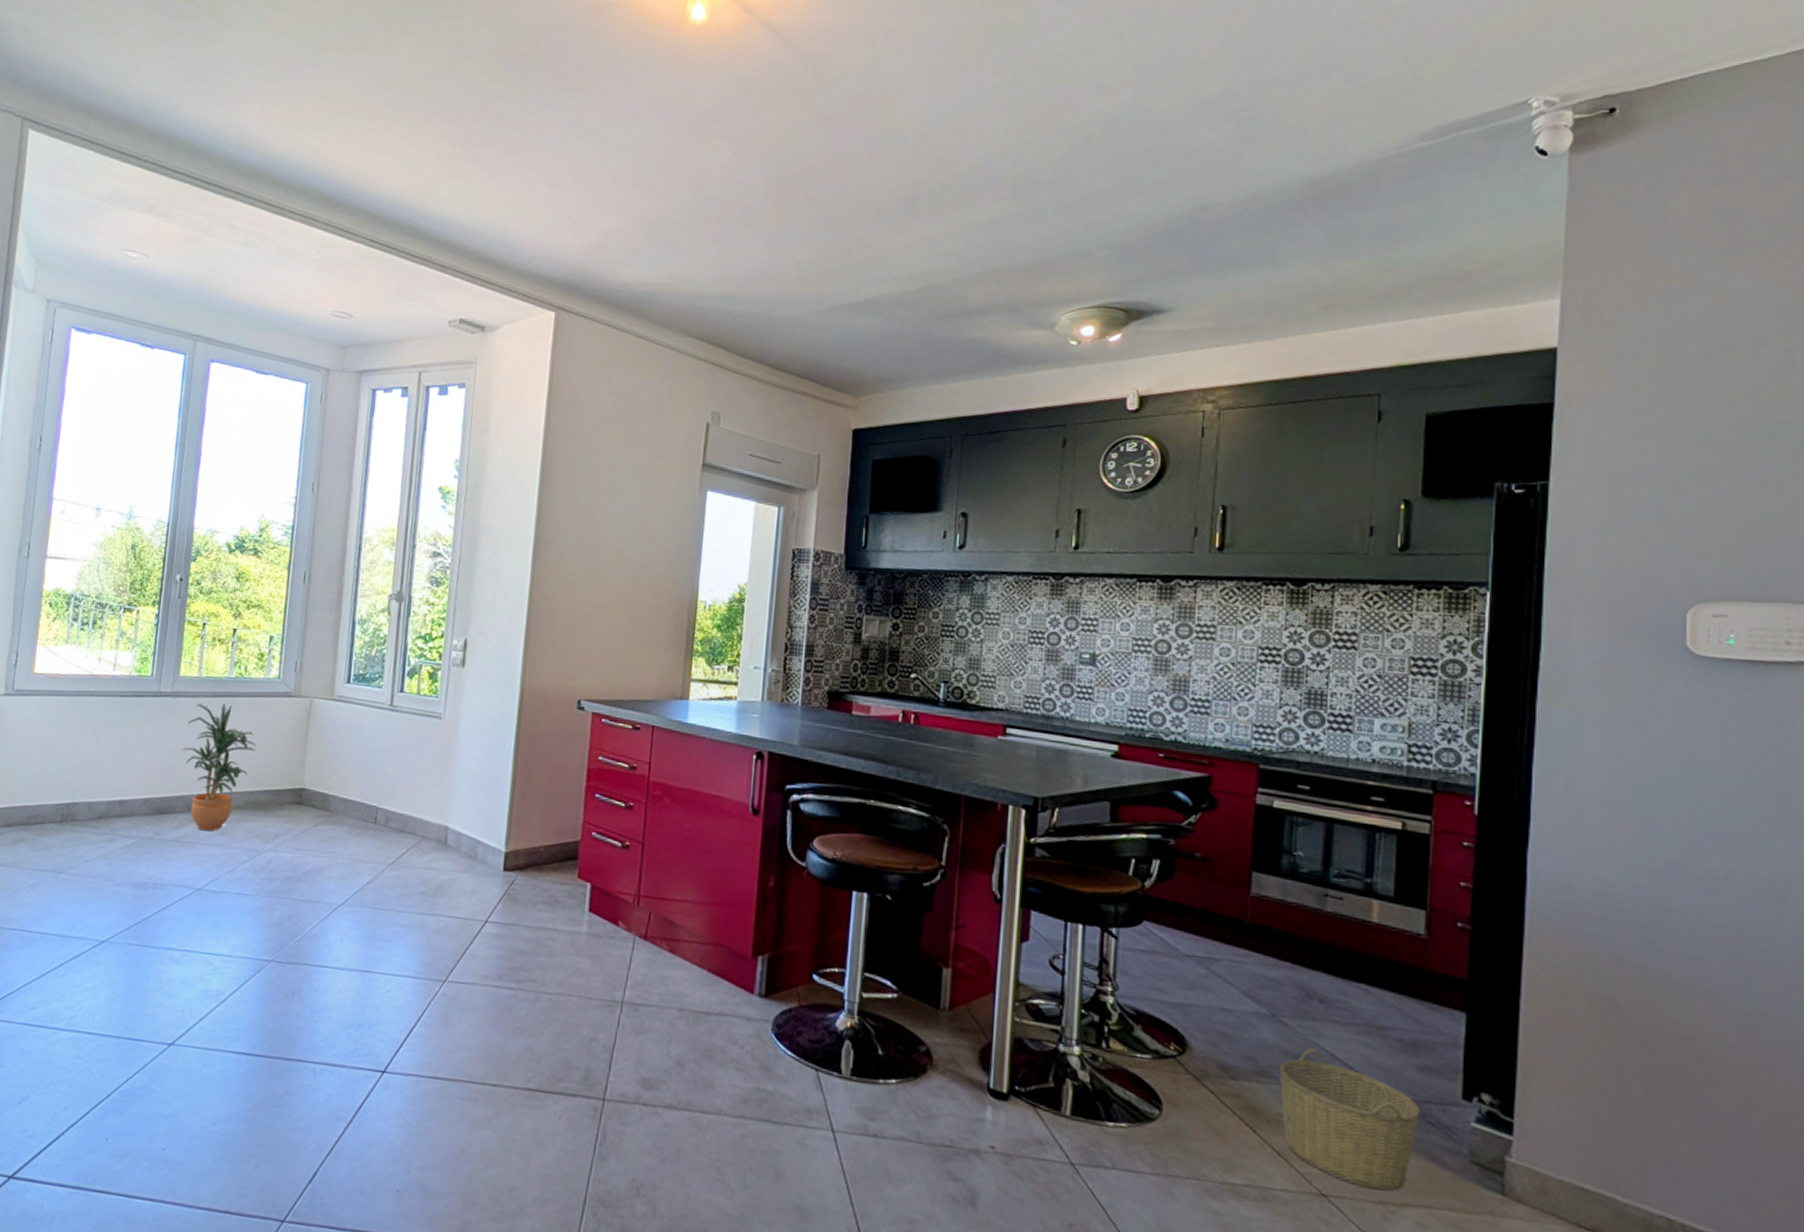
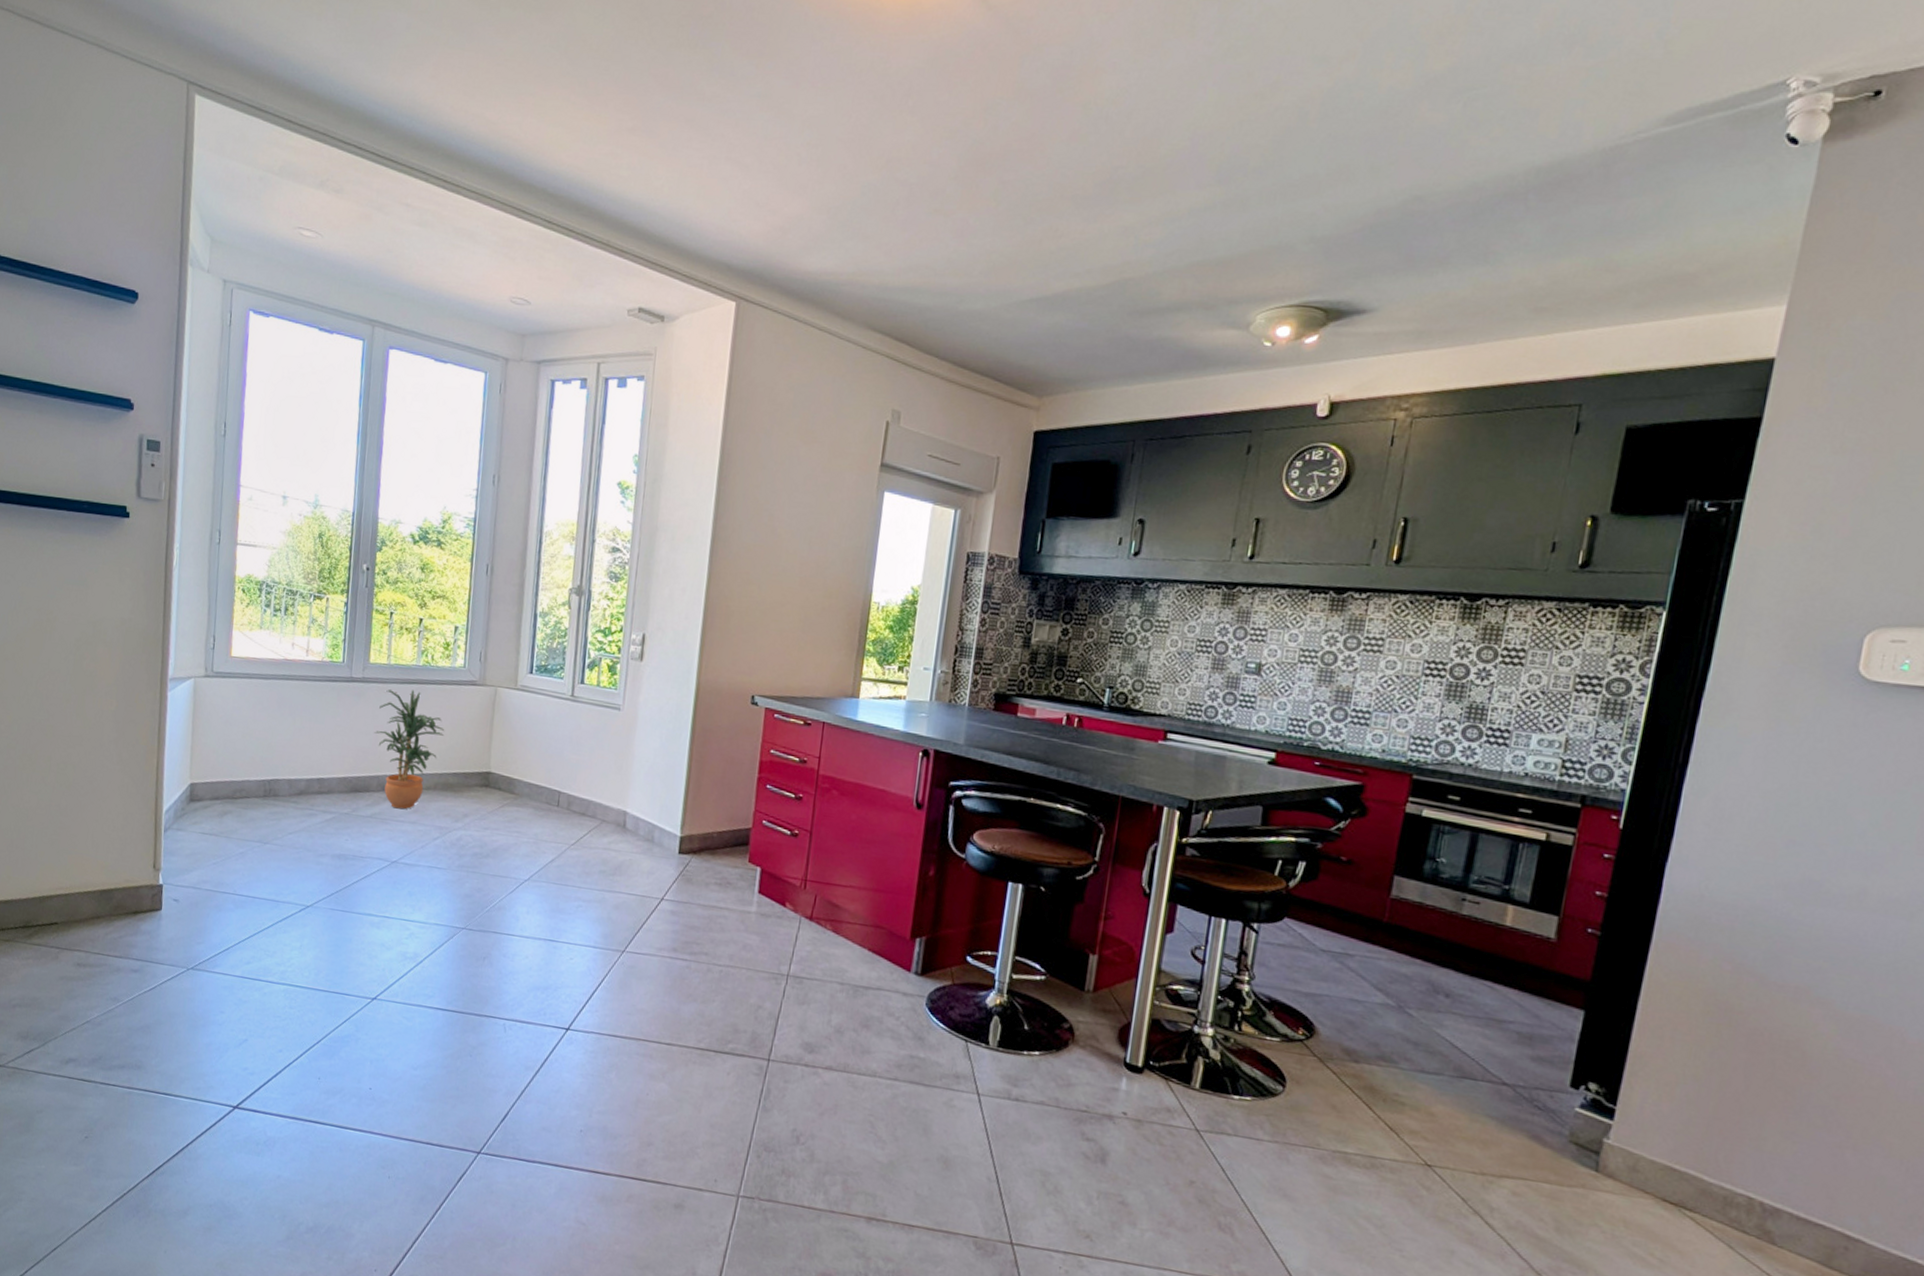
basket: present [1279,1048,1420,1191] -> none [1397,1037,1529,1164]

